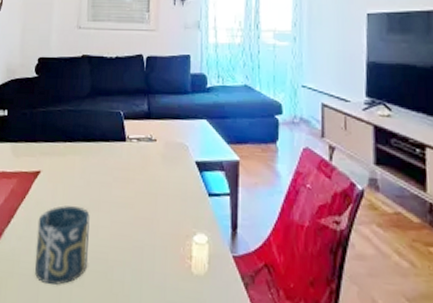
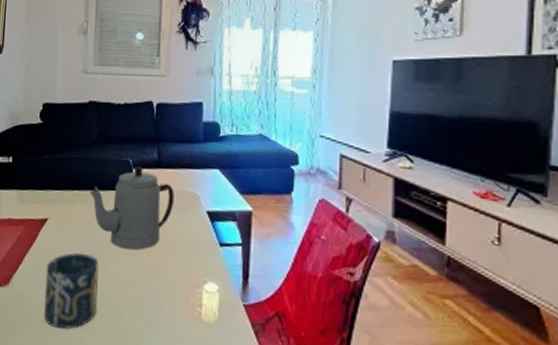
teapot: none [82,118,164,202] -> present [90,167,174,250]

